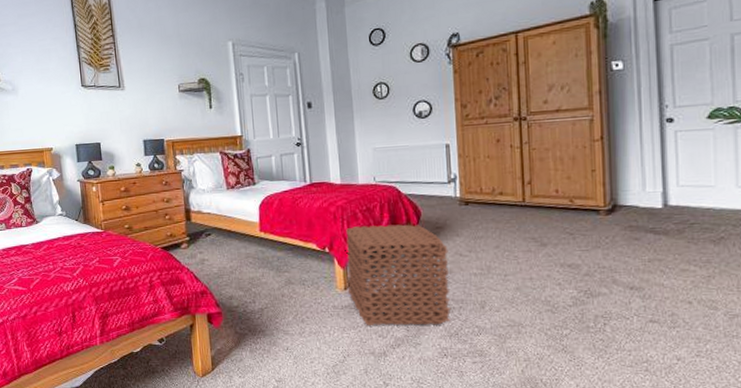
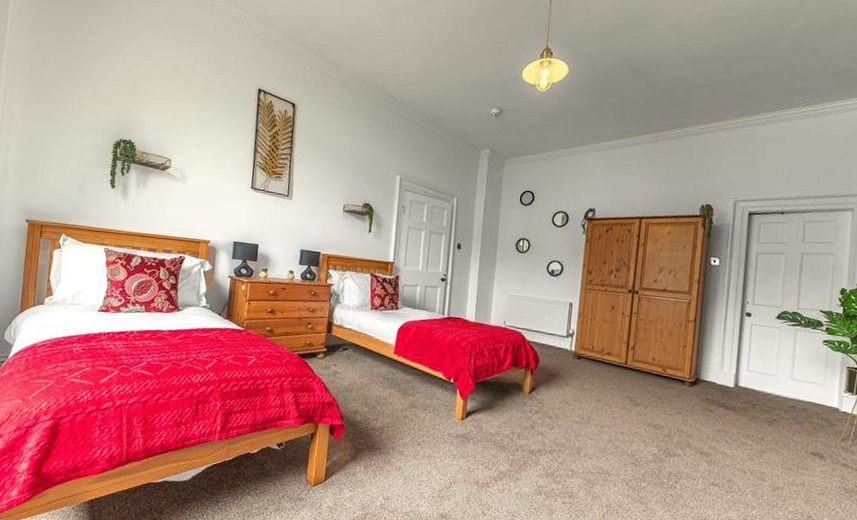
pouf: present [346,224,452,325] -> none [464,363,557,464]

